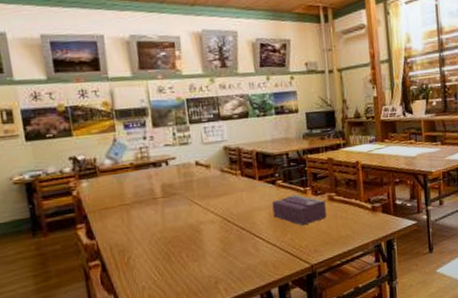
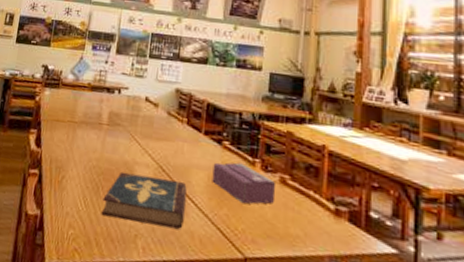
book: none [176,226,256,278] -> present [101,171,187,229]

